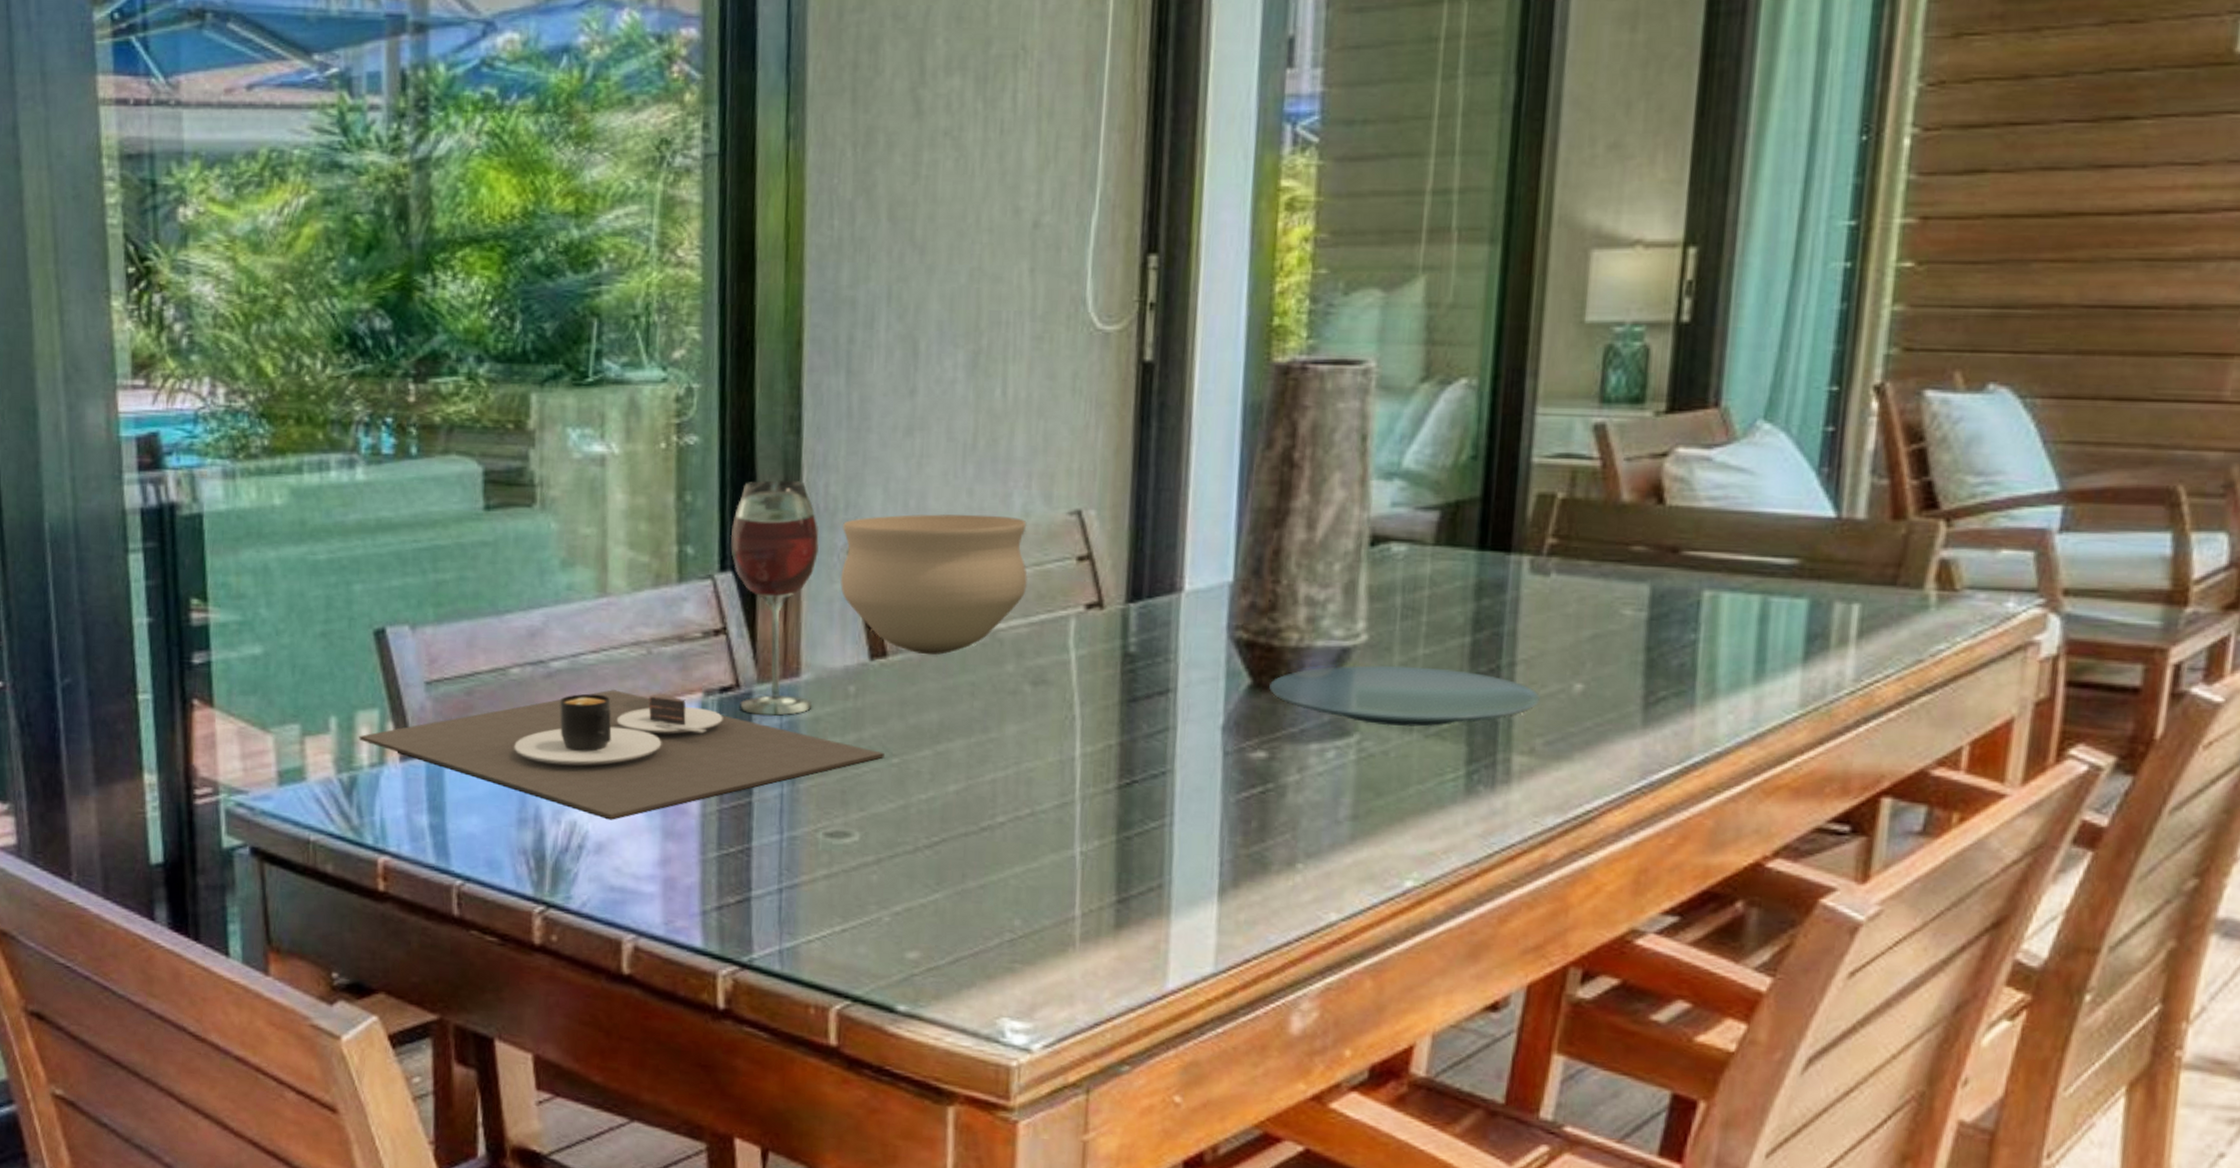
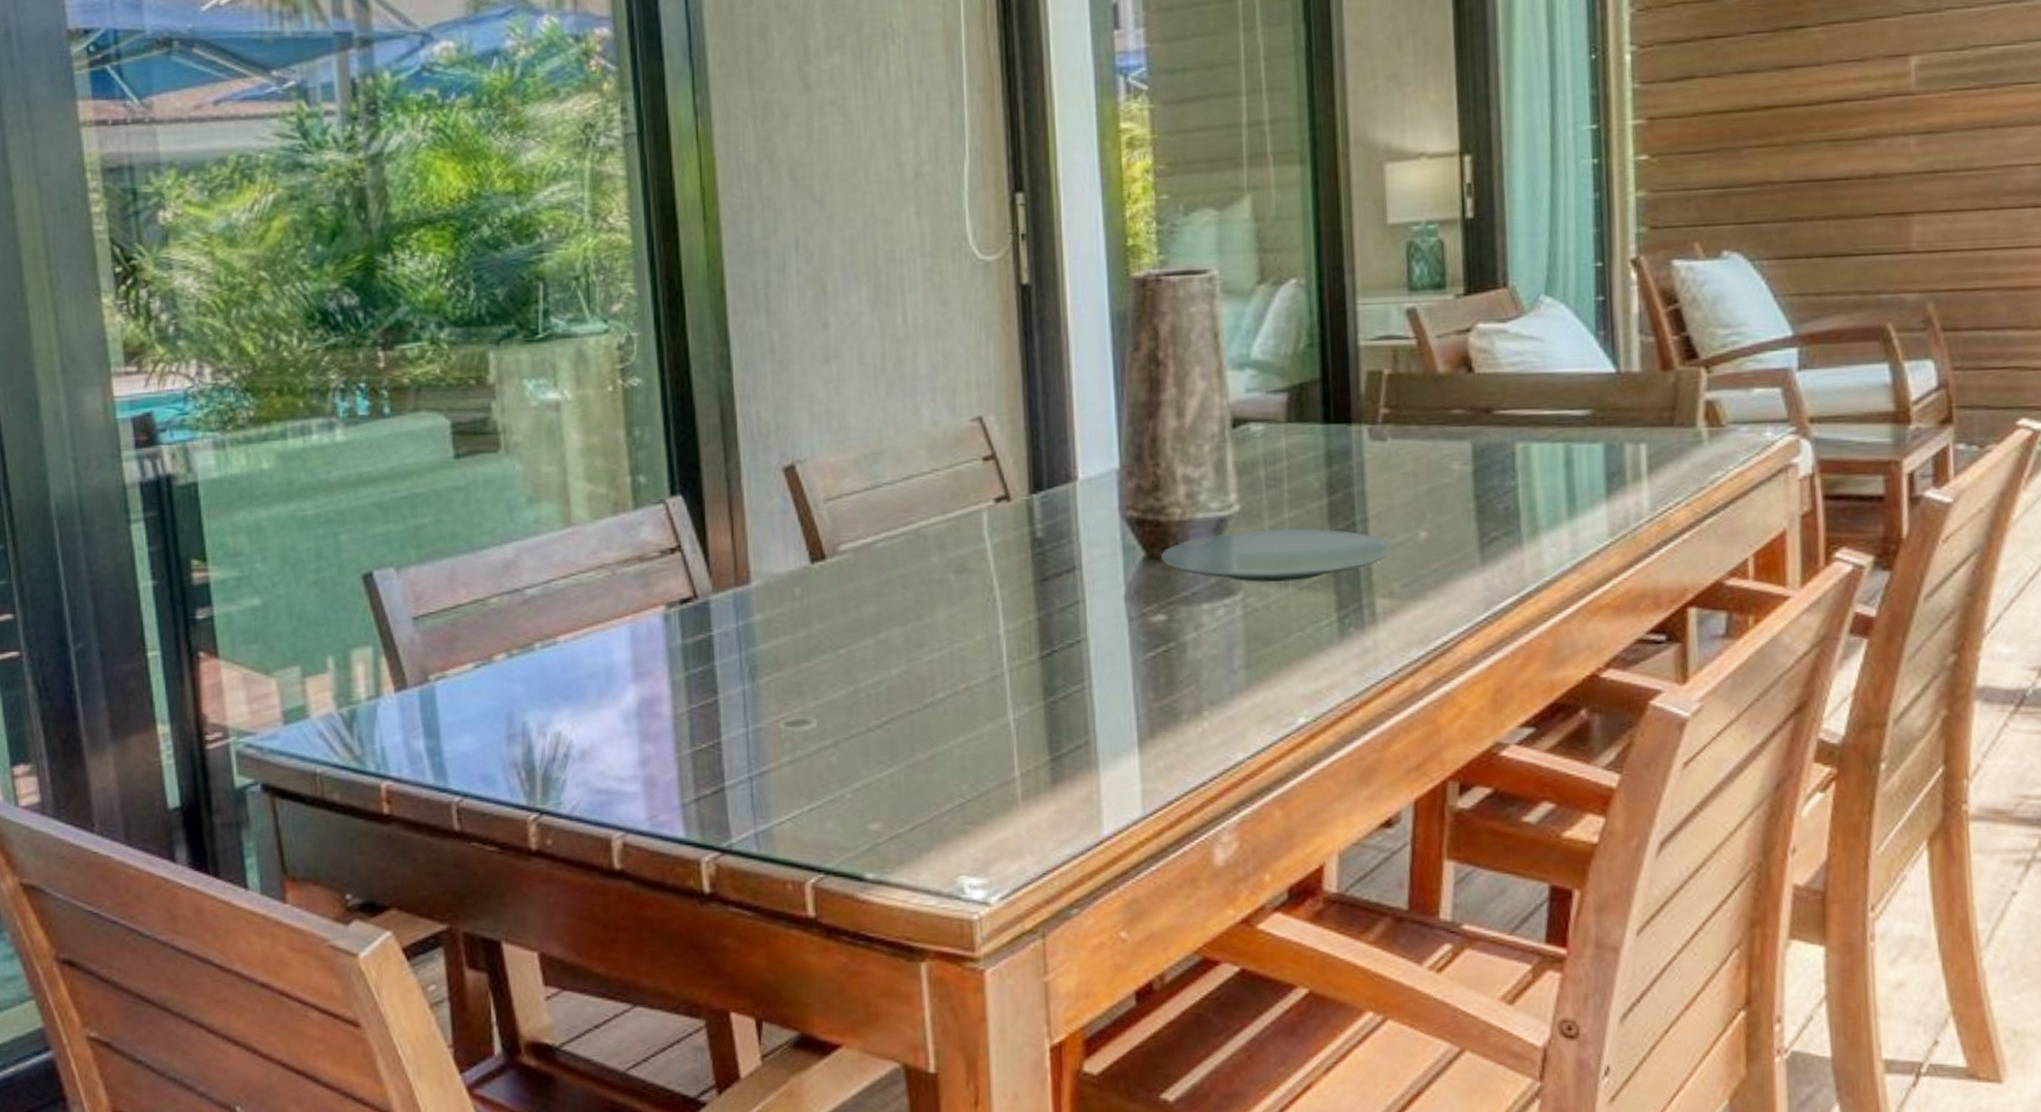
place setting: present [359,689,884,820] -> none [355,609,832,729]
wineglass: present [731,479,819,716] -> none [678,410,763,621]
bowl: present [839,513,1028,655] -> none [776,427,942,555]

